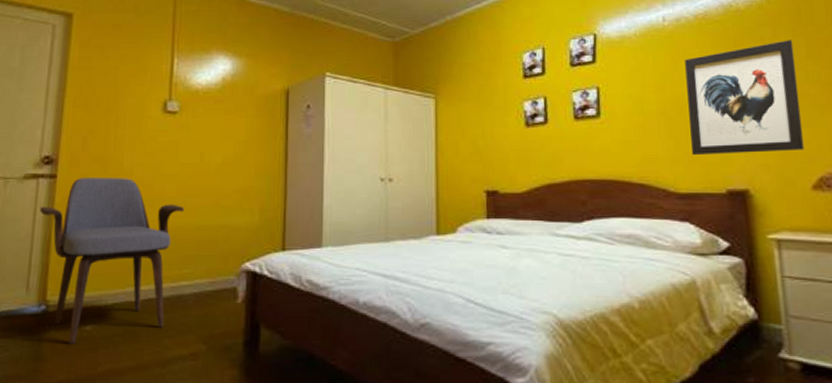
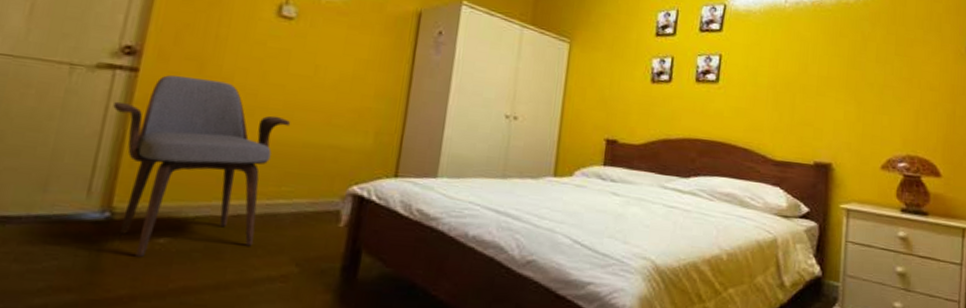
wall art: present [685,40,805,156] -> none [791,36,886,134]

